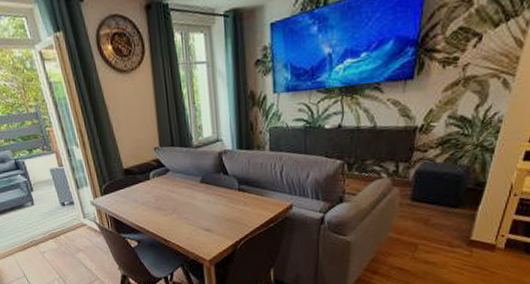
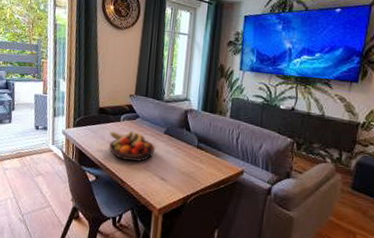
fruit bowl: none [141,187,195,219] -> present [109,130,156,162]

